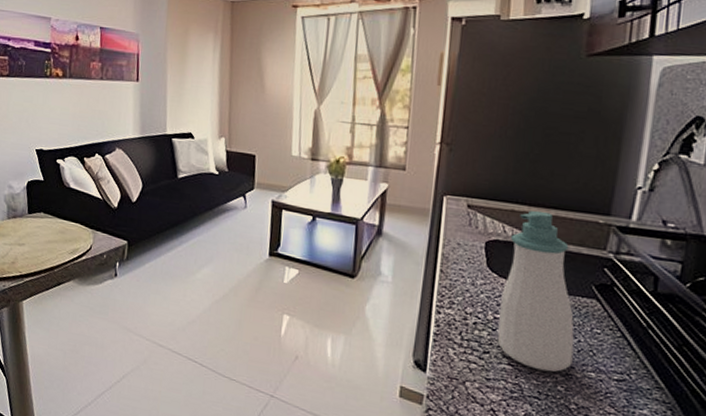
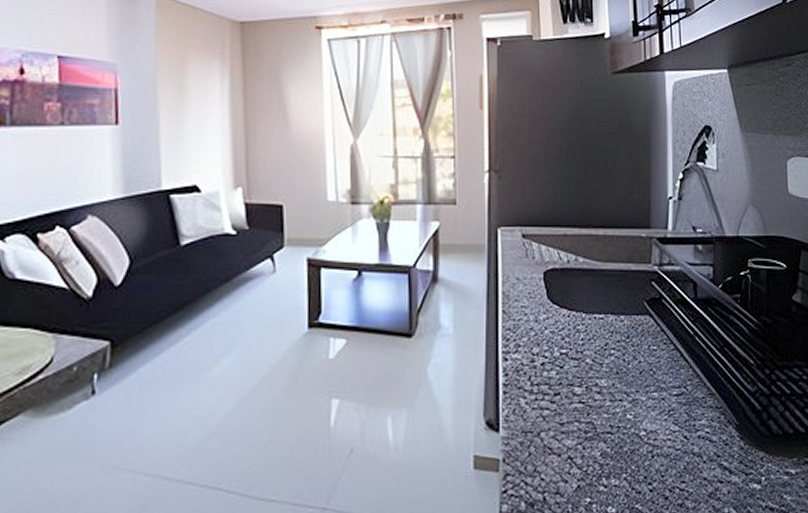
soap bottle: present [497,210,574,373] -> none [565,231,637,402]

